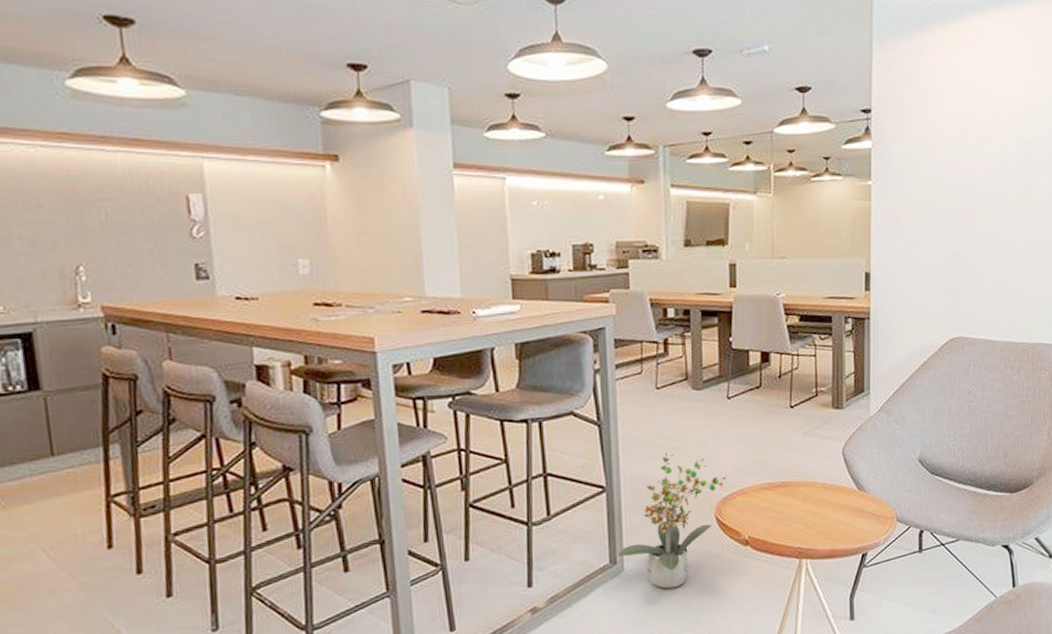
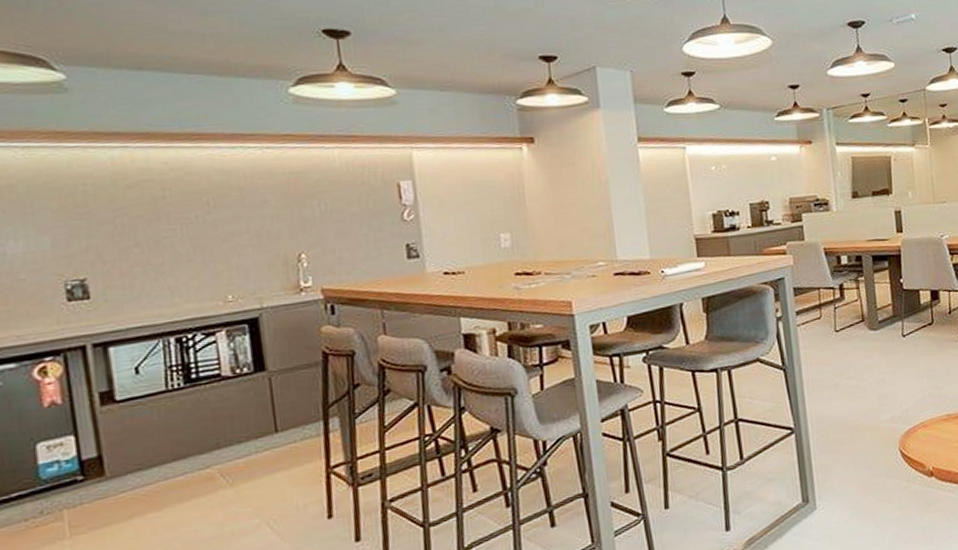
potted plant: present [618,453,726,589] -> none [809,392,907,524]

